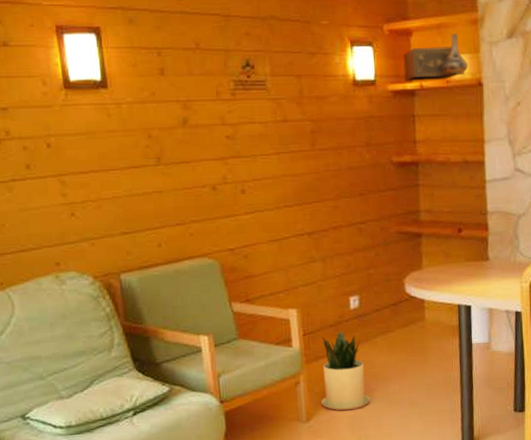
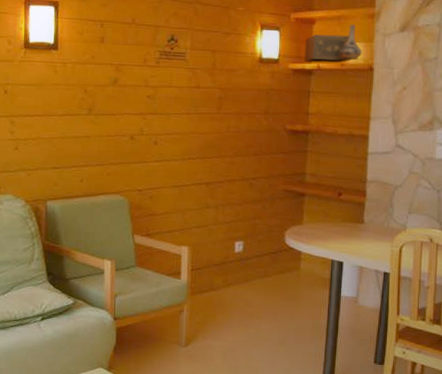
planter: present [321,330,370,411] -> none [200,270,243,342]

